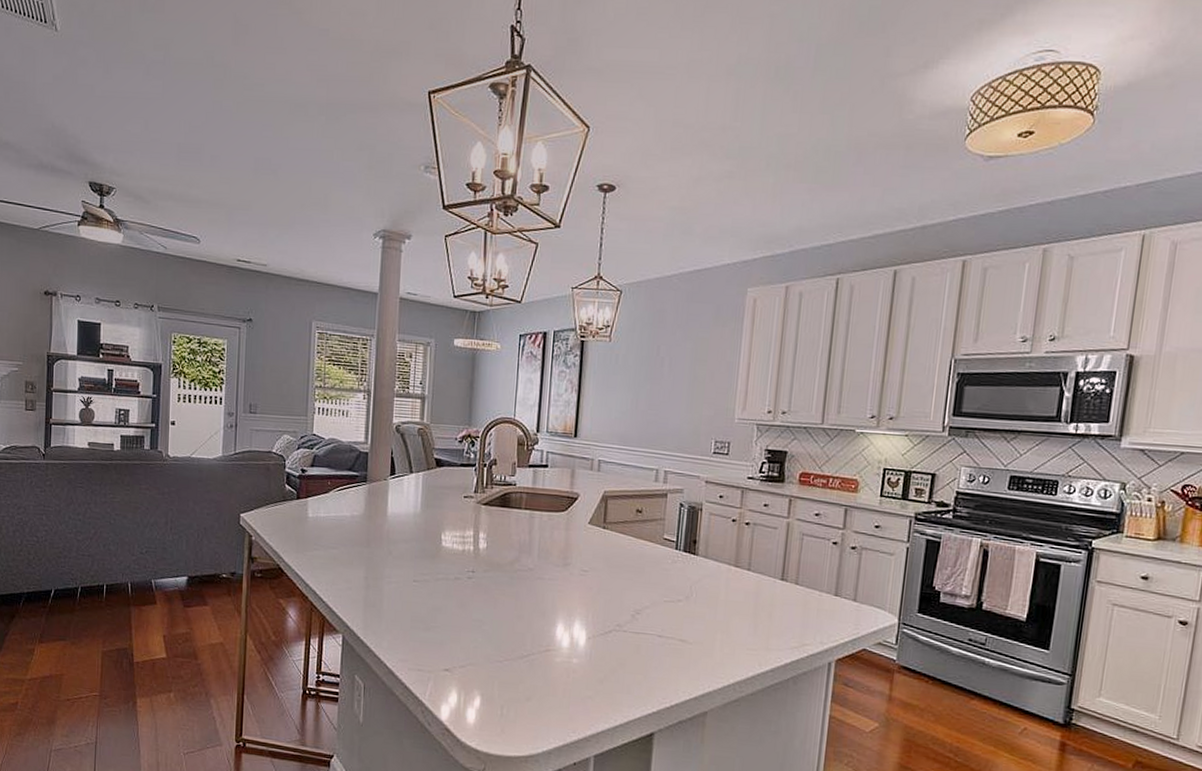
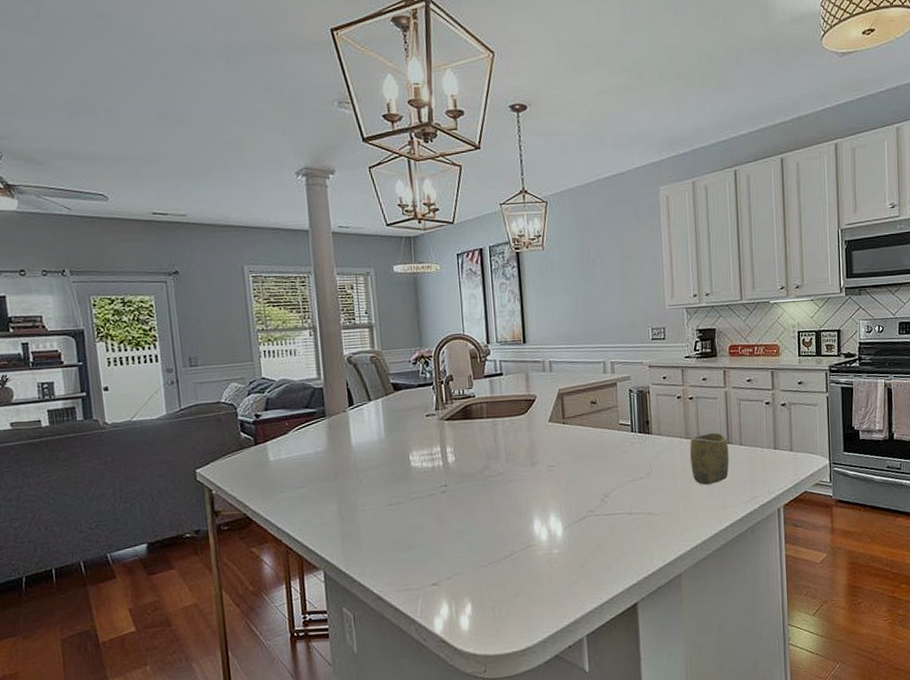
cup: none [735,565,782,622] -> present [689,432,729,485]

